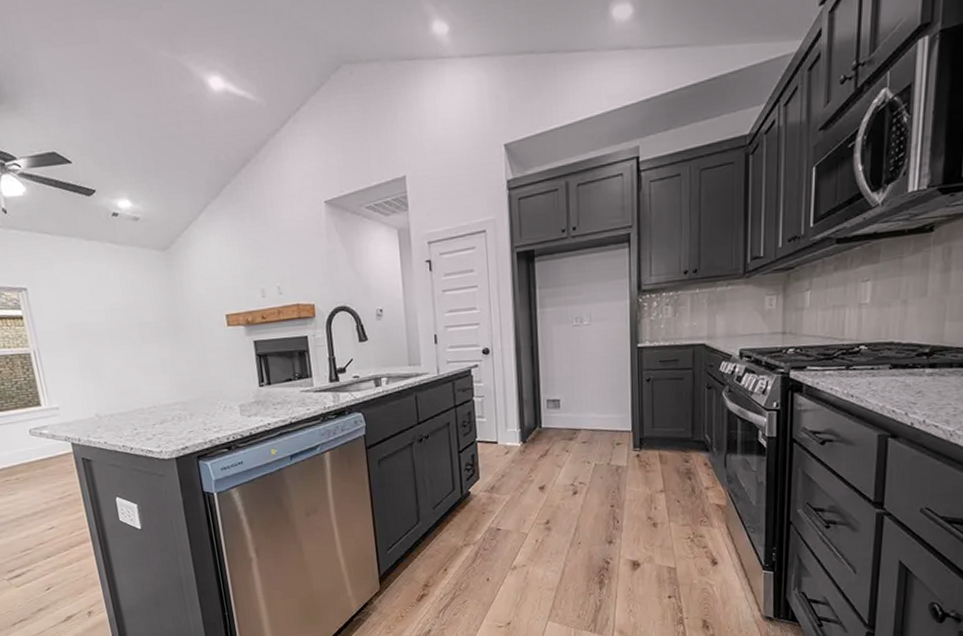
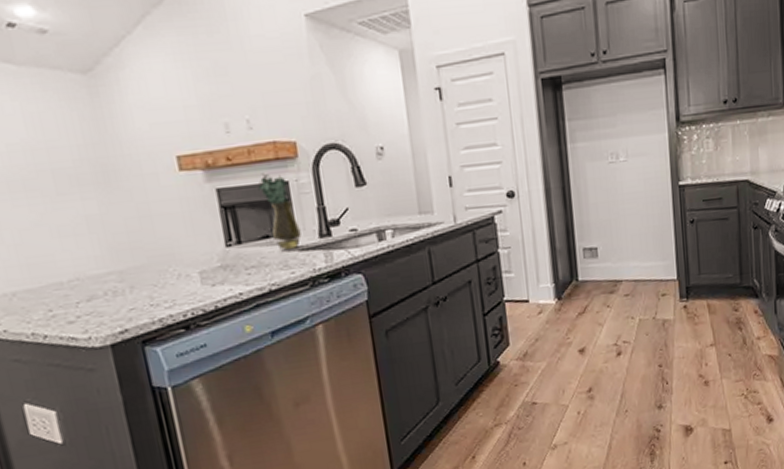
vase: none [284,329,316,391] -> present [258,173,302,250]

